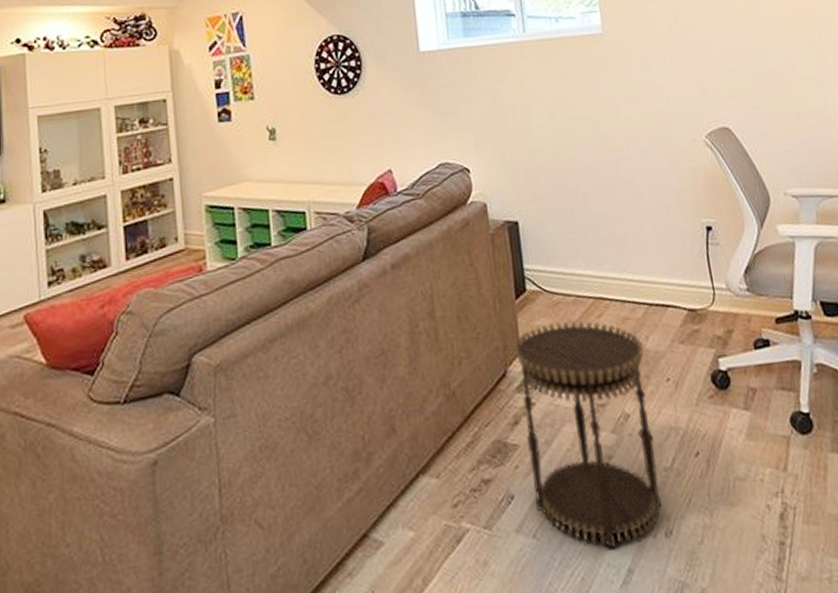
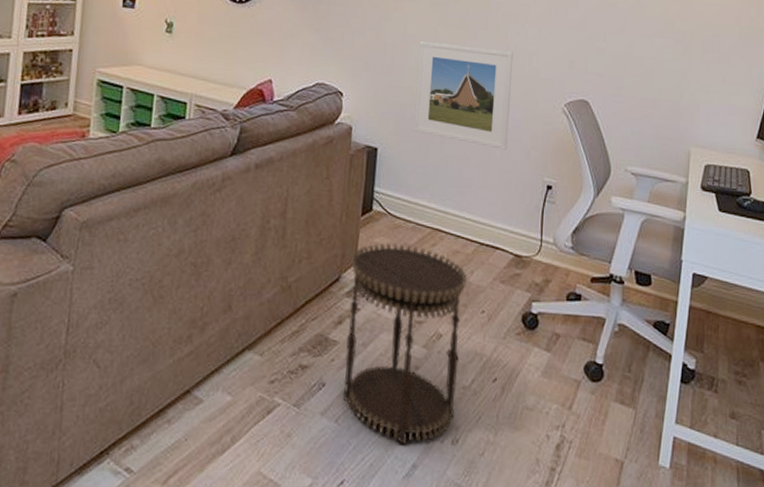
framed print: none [540,90,655,198] -> present [413,42,514,150]

